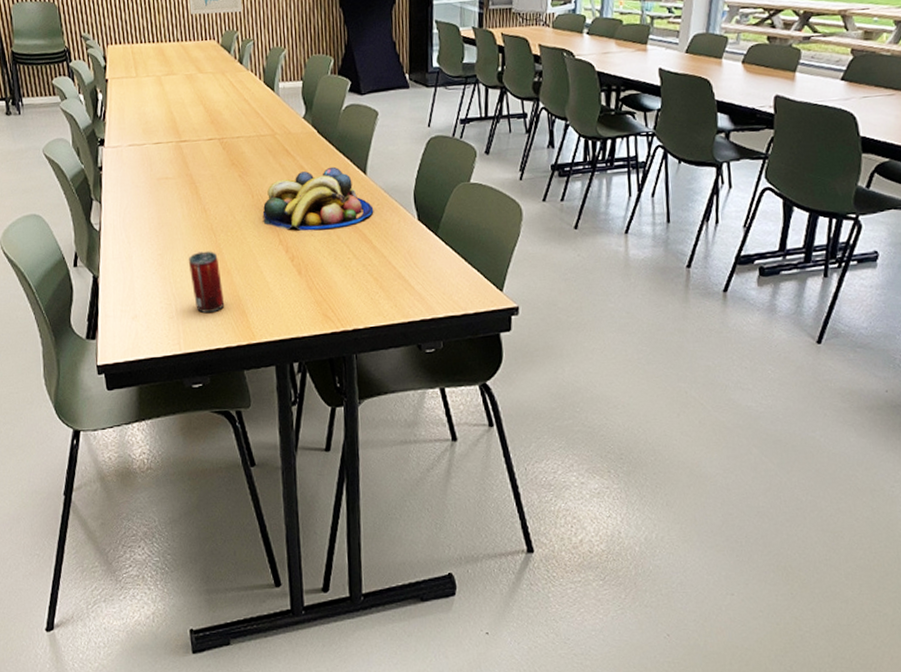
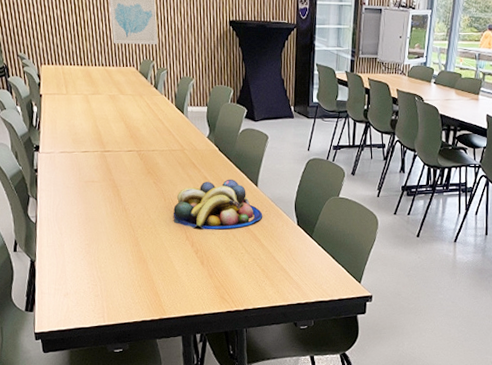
beverage can: present [188,251,225,313] -> none [111,243,141,293]

